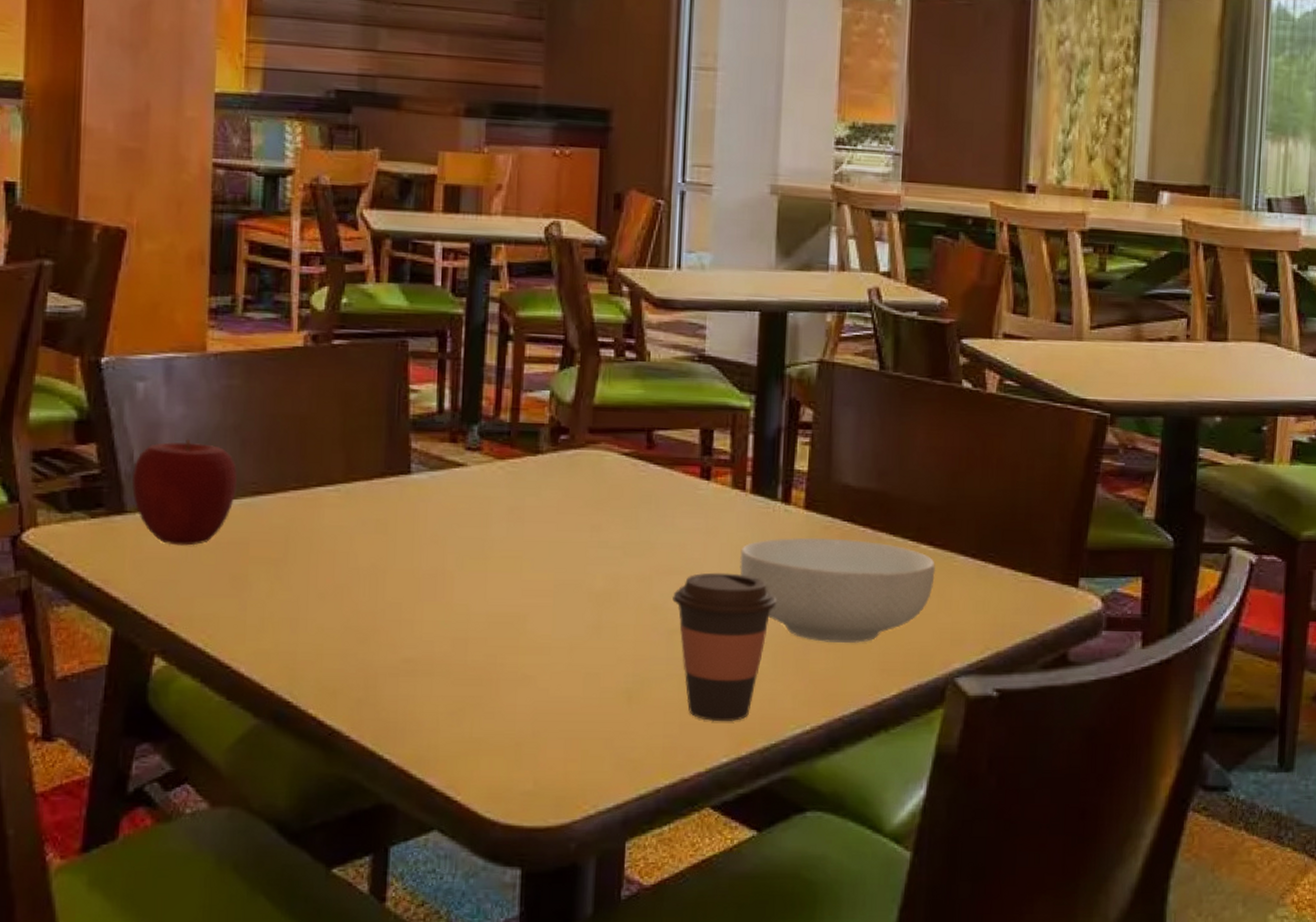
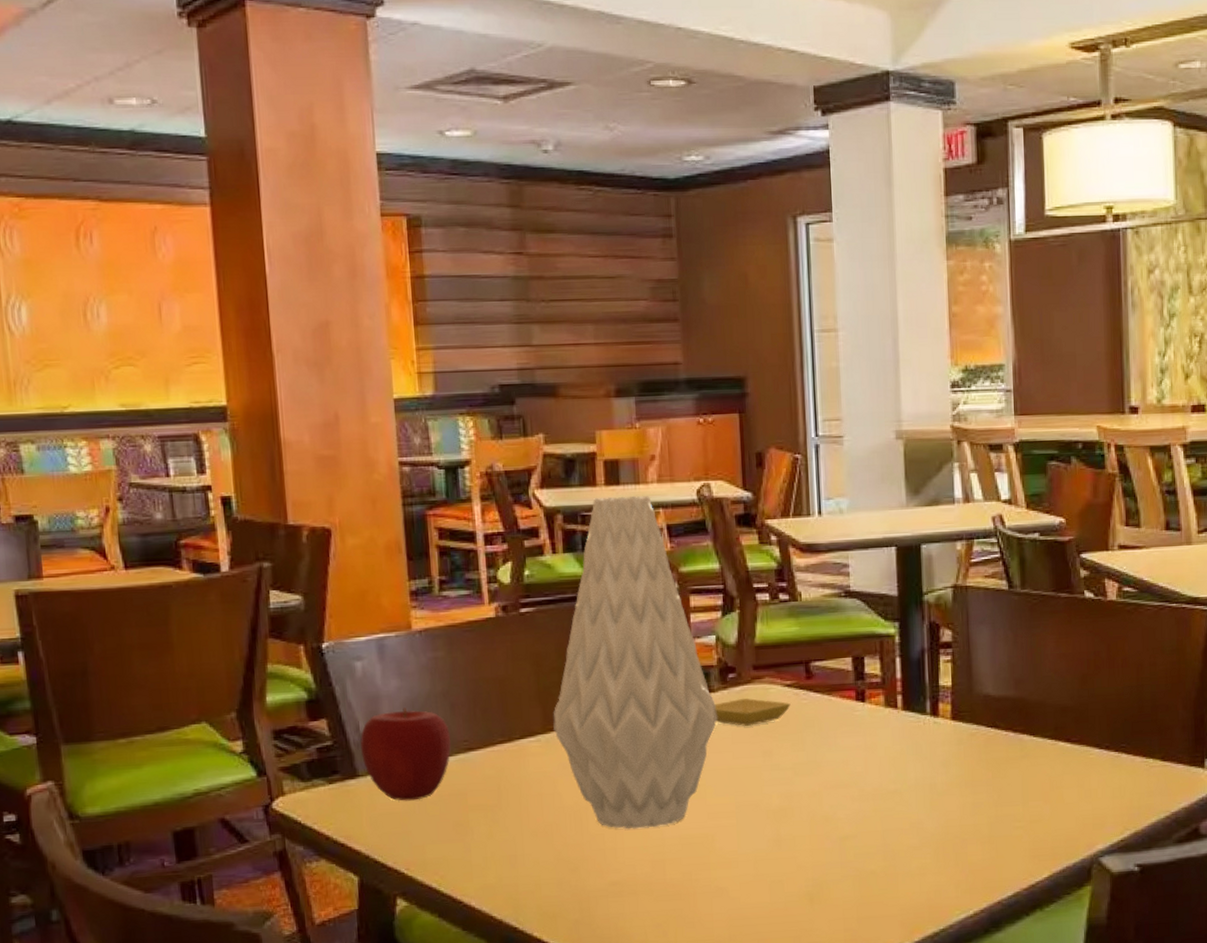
vase: none [356,224,544,601] -> present [553,496,718,830]
saucer: none [540,464,627,495] -> present [714,698,791,726]
coffee cup: present [672,572,778,722] -> none [841,782,935,914]
cereal bowl: present [740,537,936,644] -> none [898,742,1075,836]

